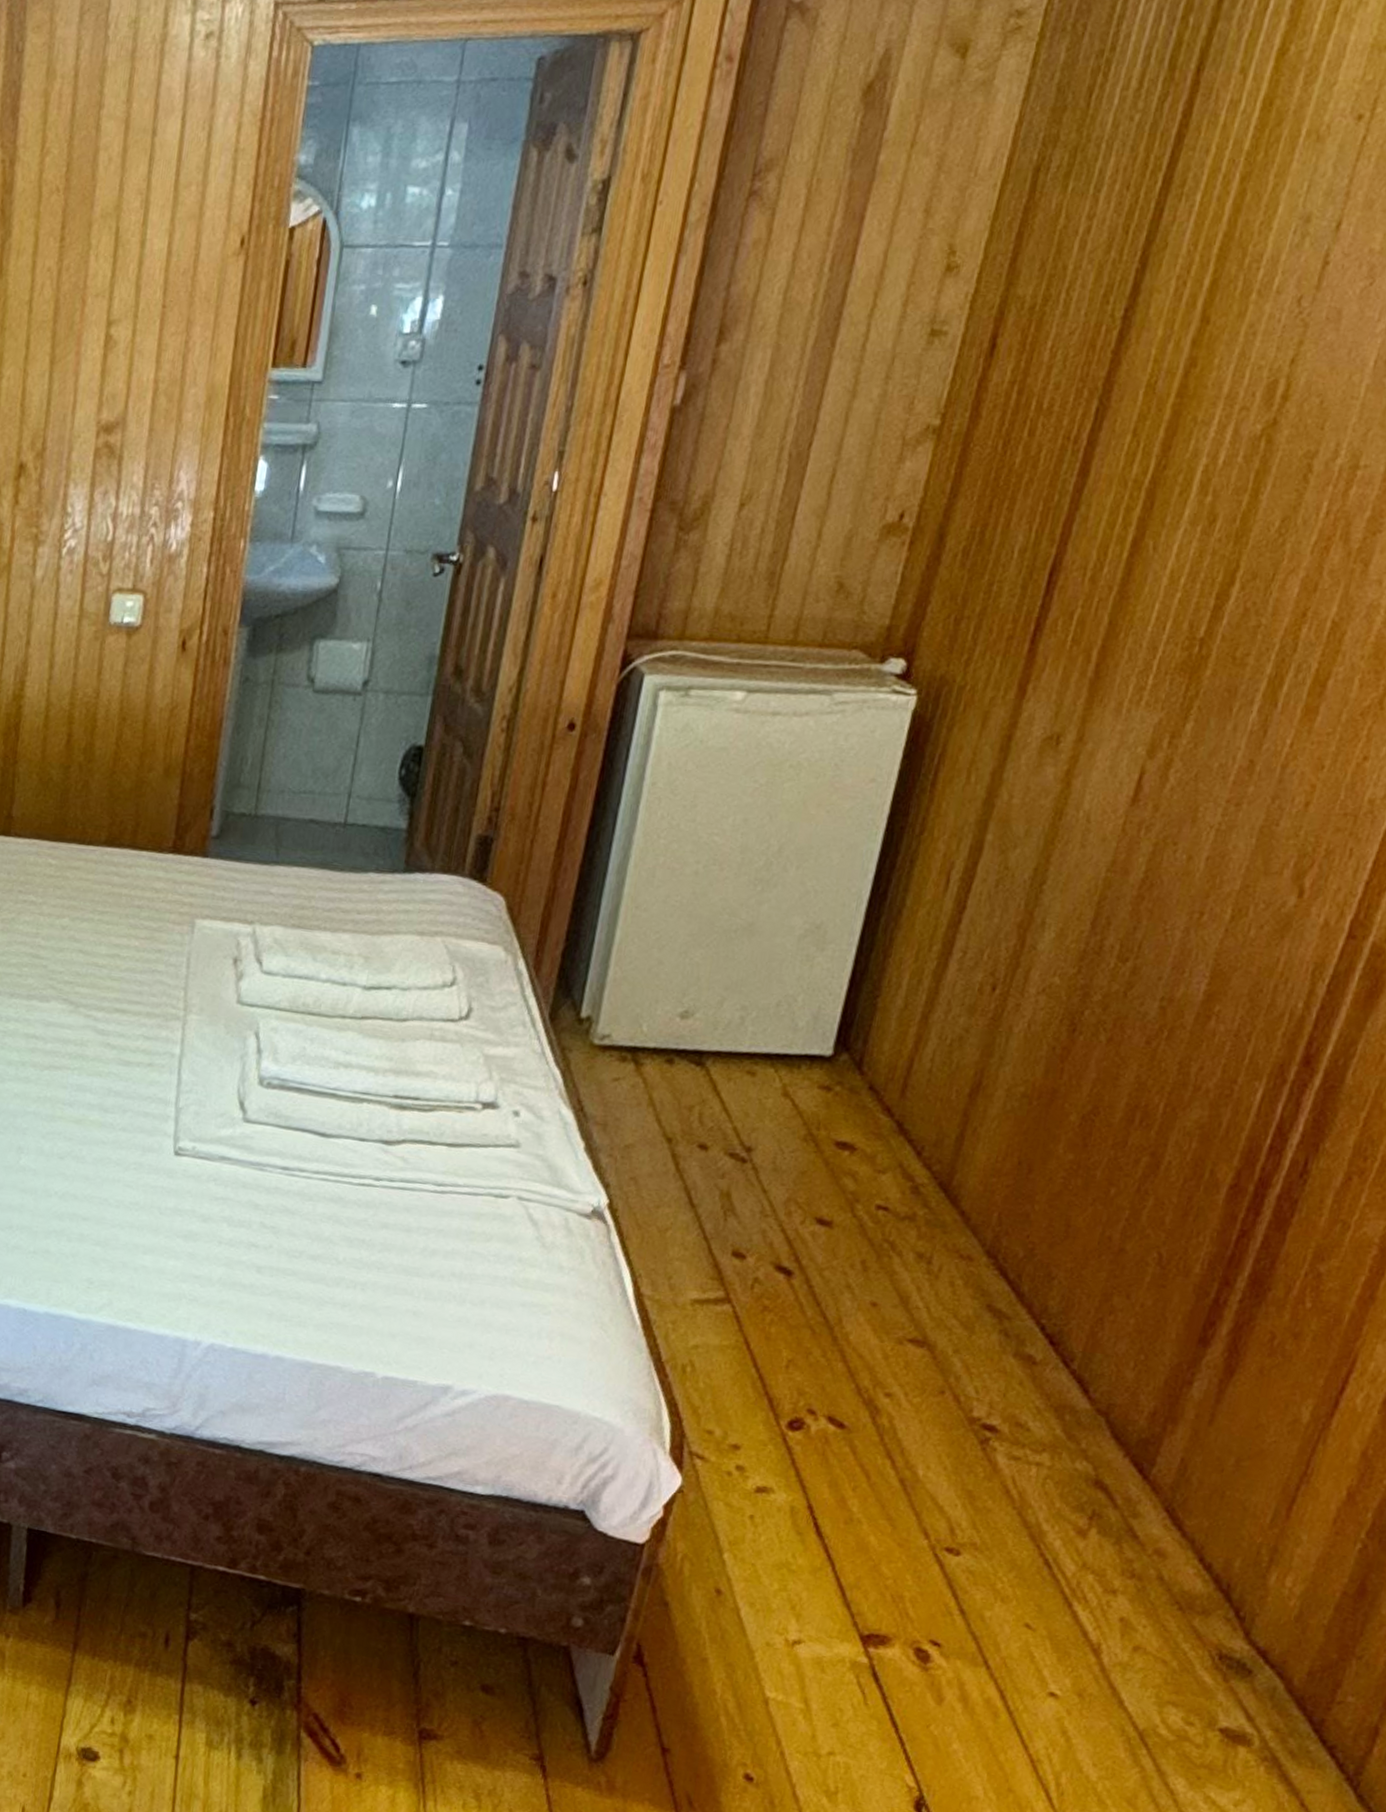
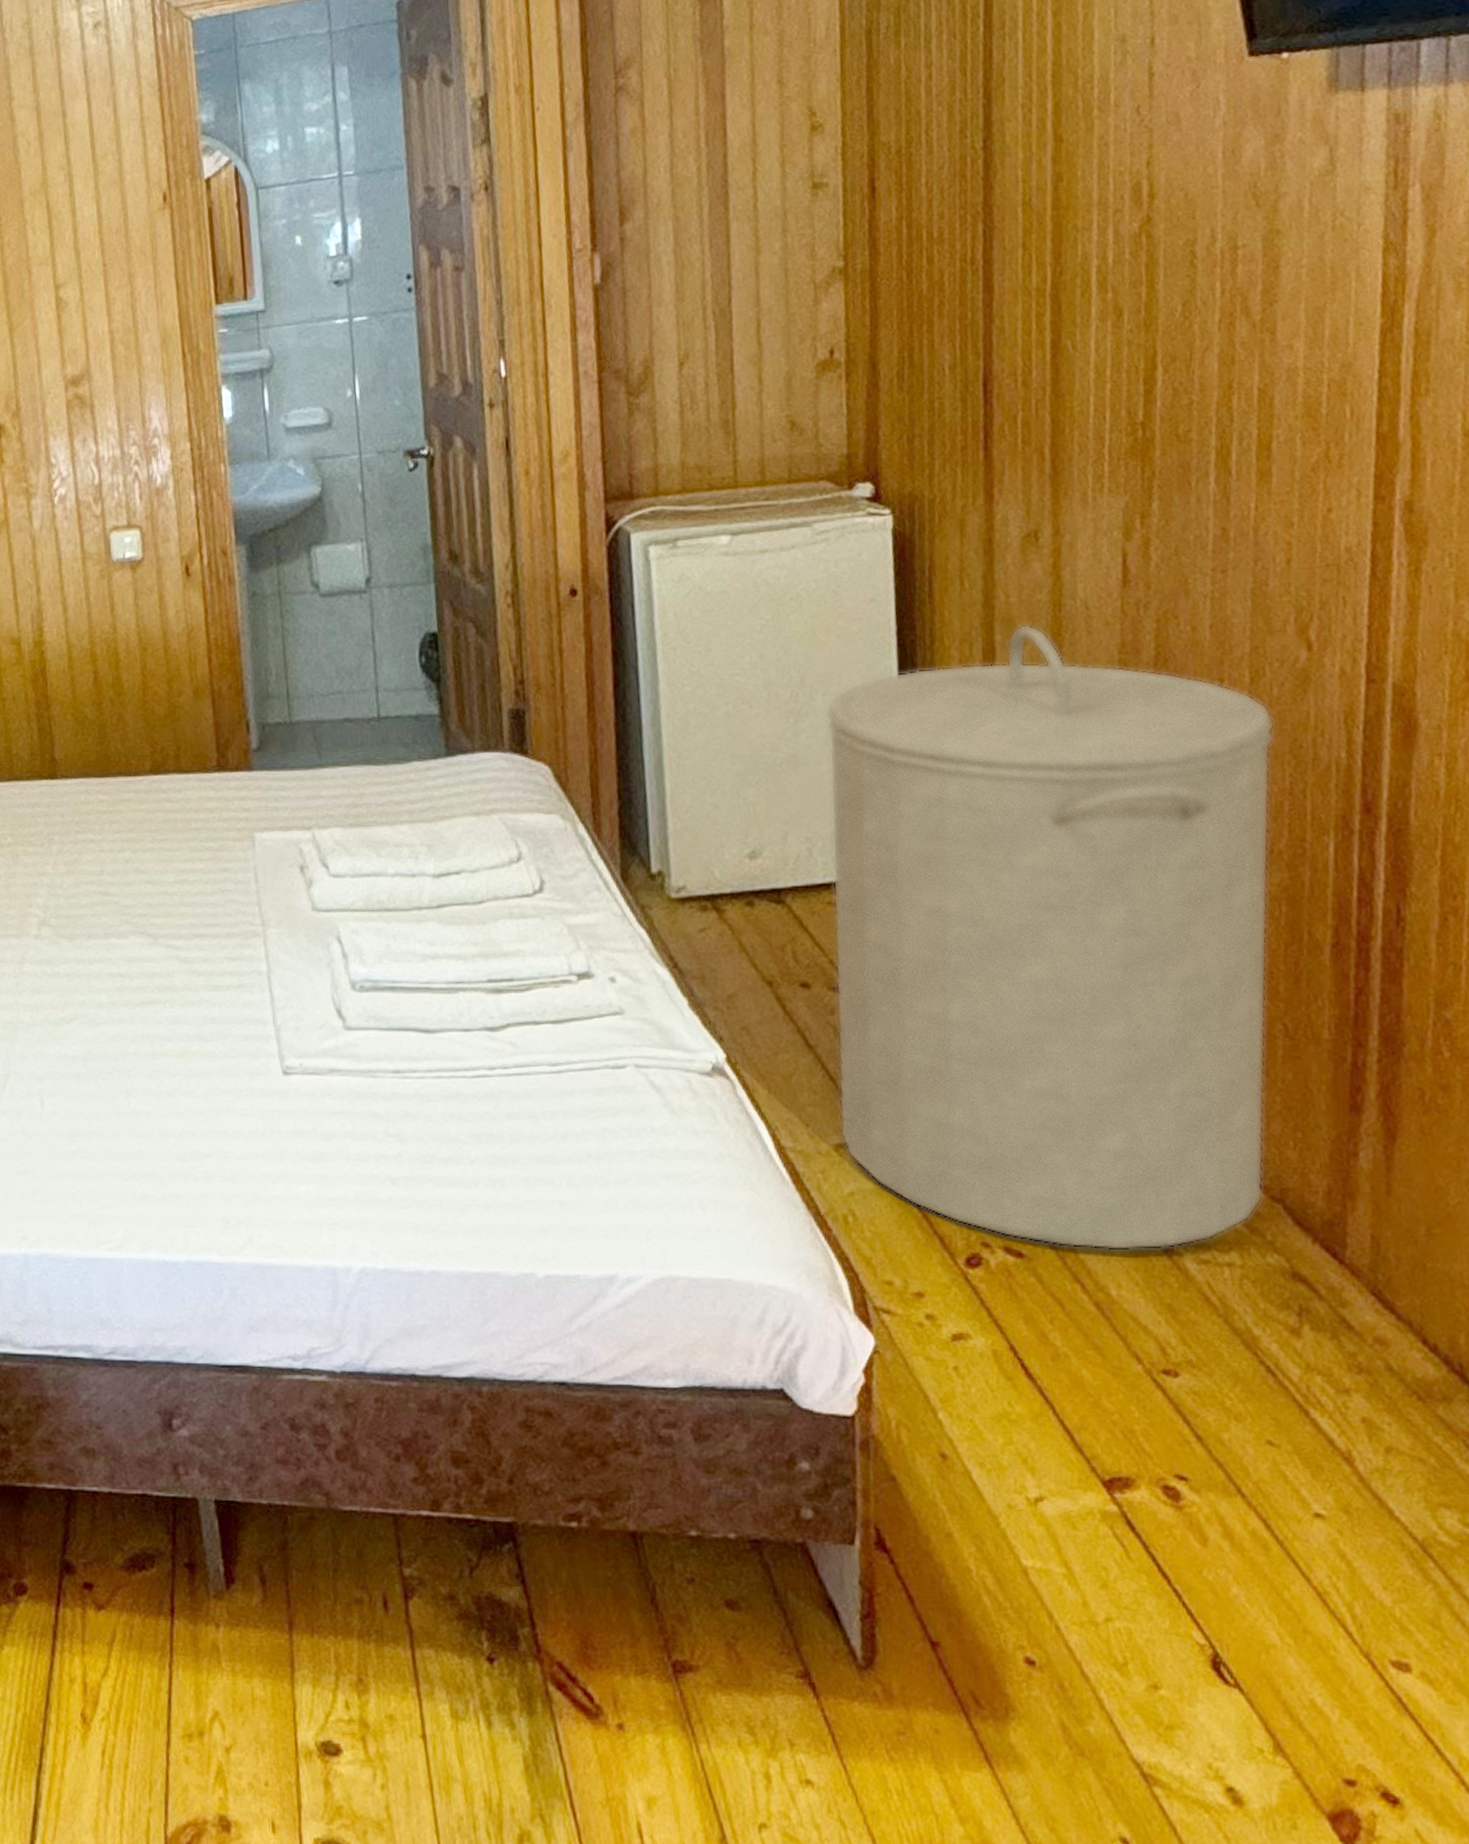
laundry hamper: none [699,827,1242,1442] -> present [825,624,1275,1251]

